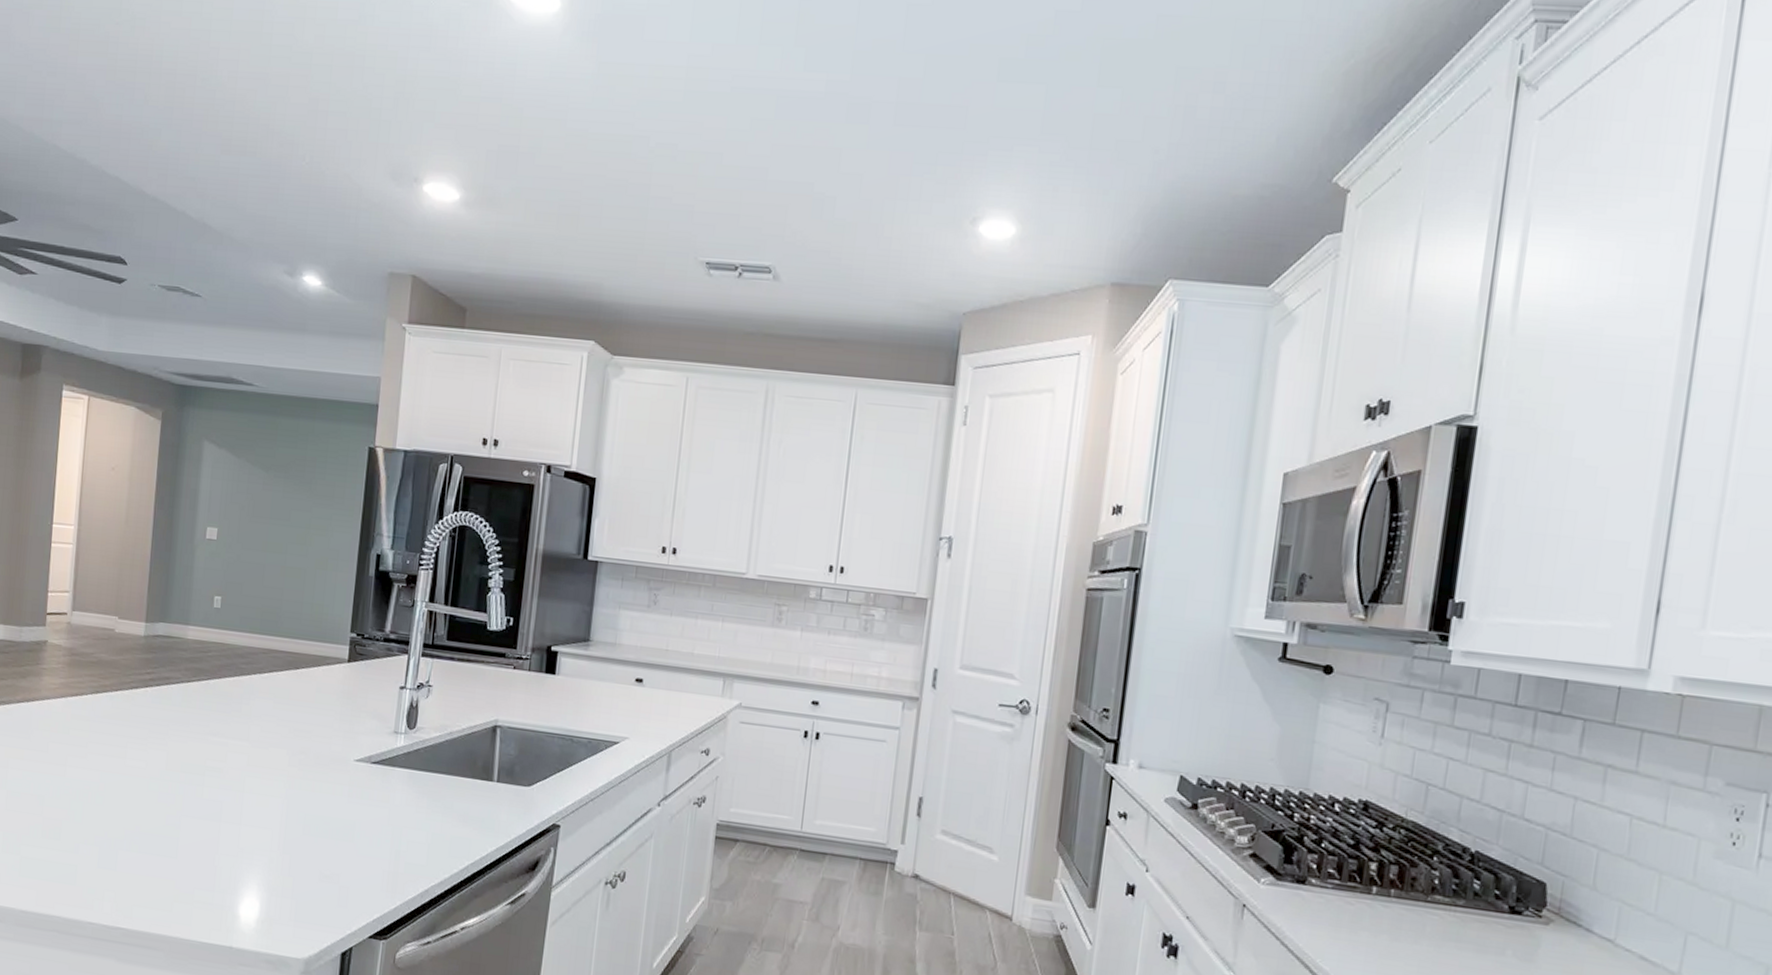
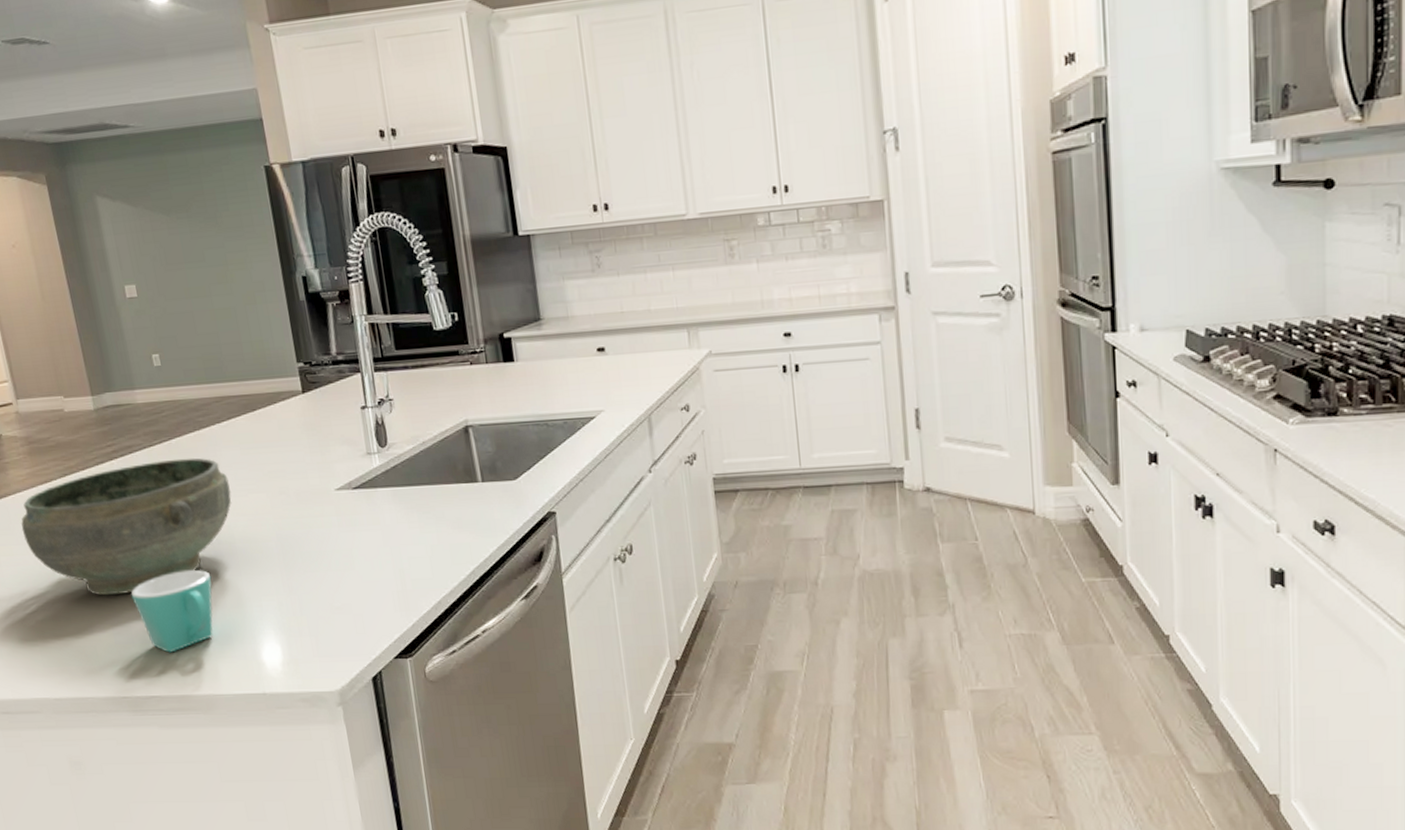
bowl: none [38,696,254,820] -> present [21,457,232,596]
mug: none [127,808,211,888] -> present [131,570,213,653]

